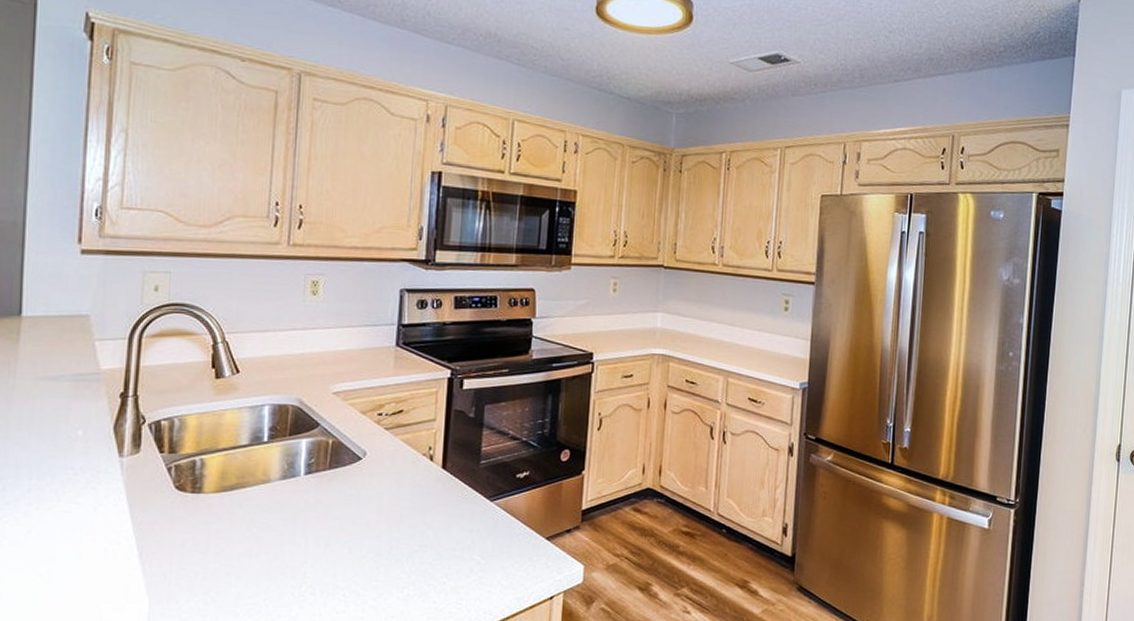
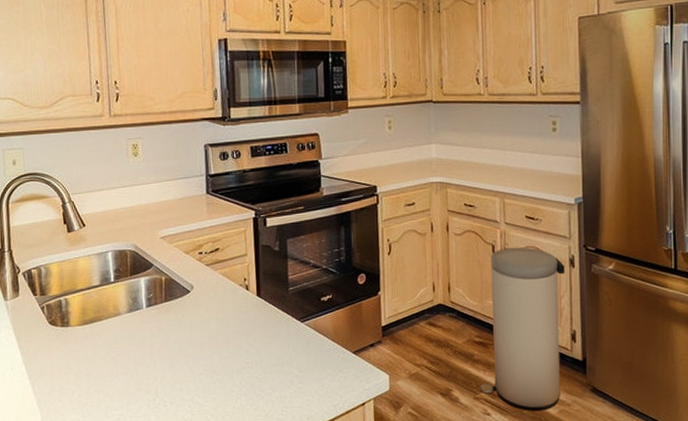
pedal bin: none [681,430,784,610] -> present [479,247,565,411]

